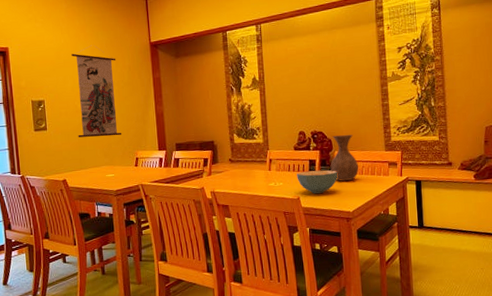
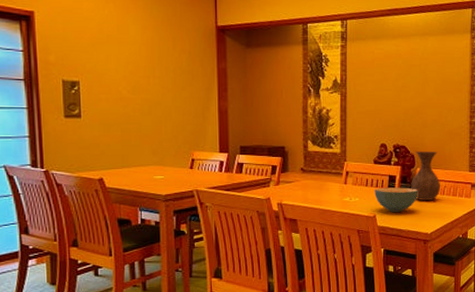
wall scroll: present [71,46,122,138] -> none [117,22,176,132]

